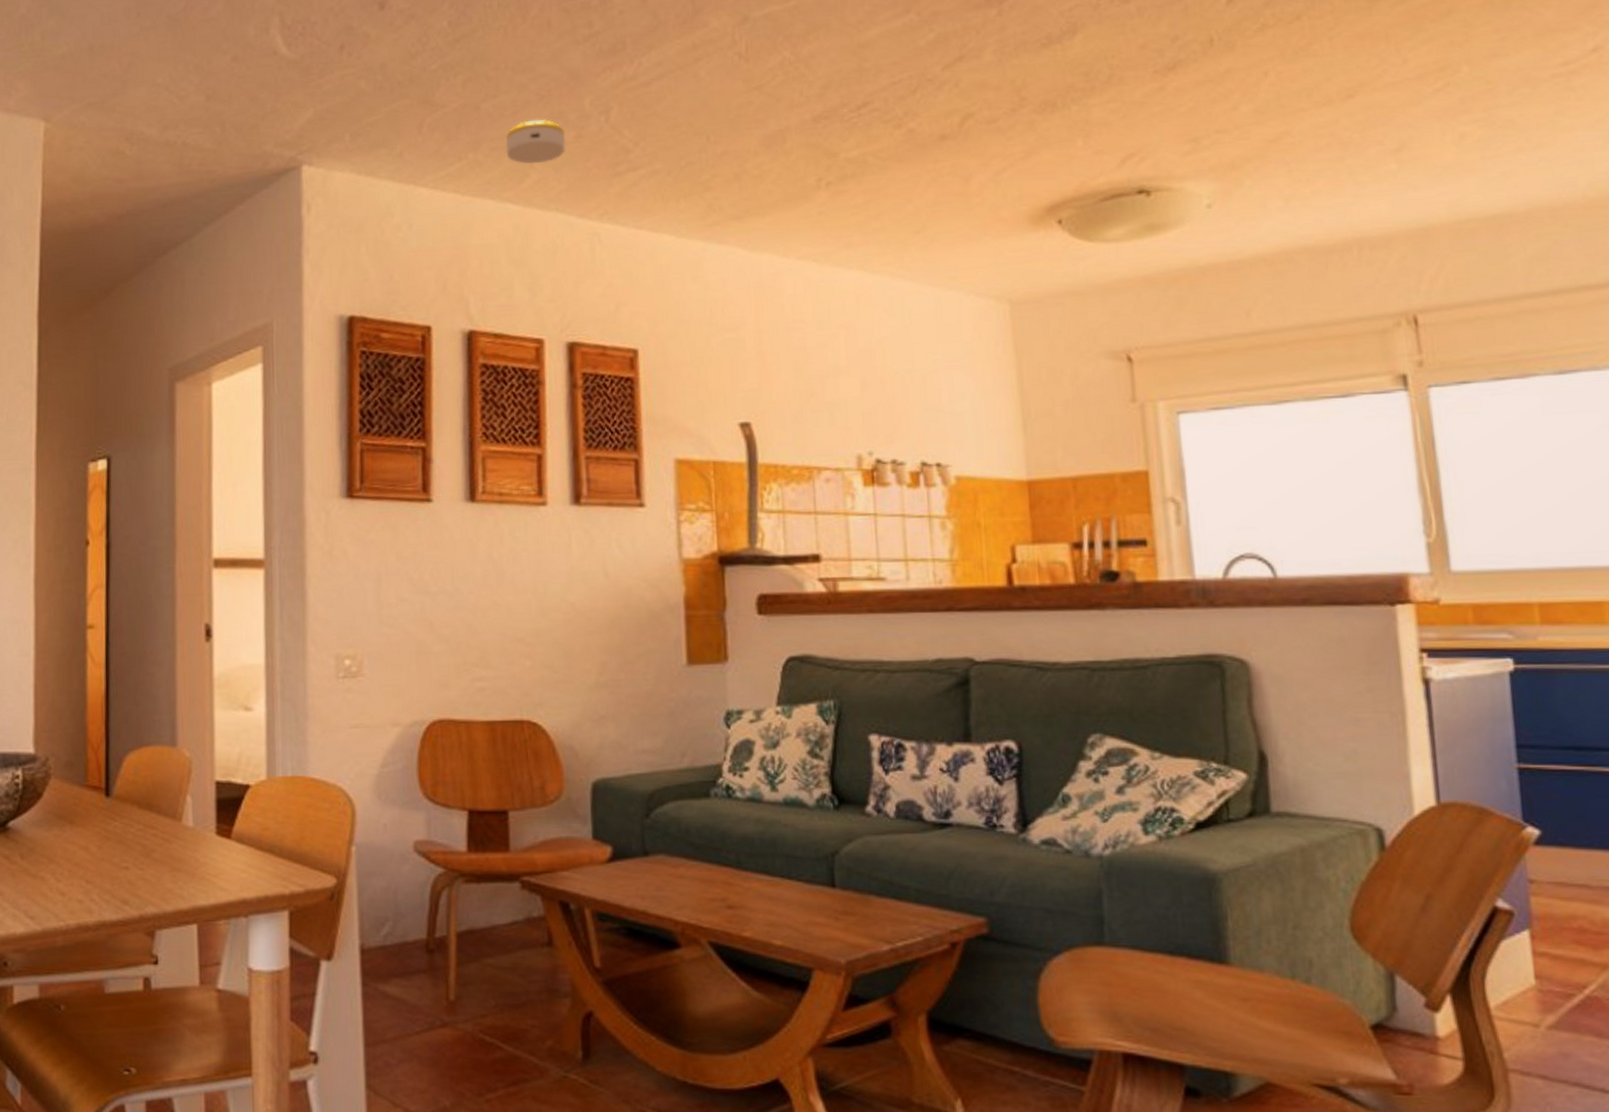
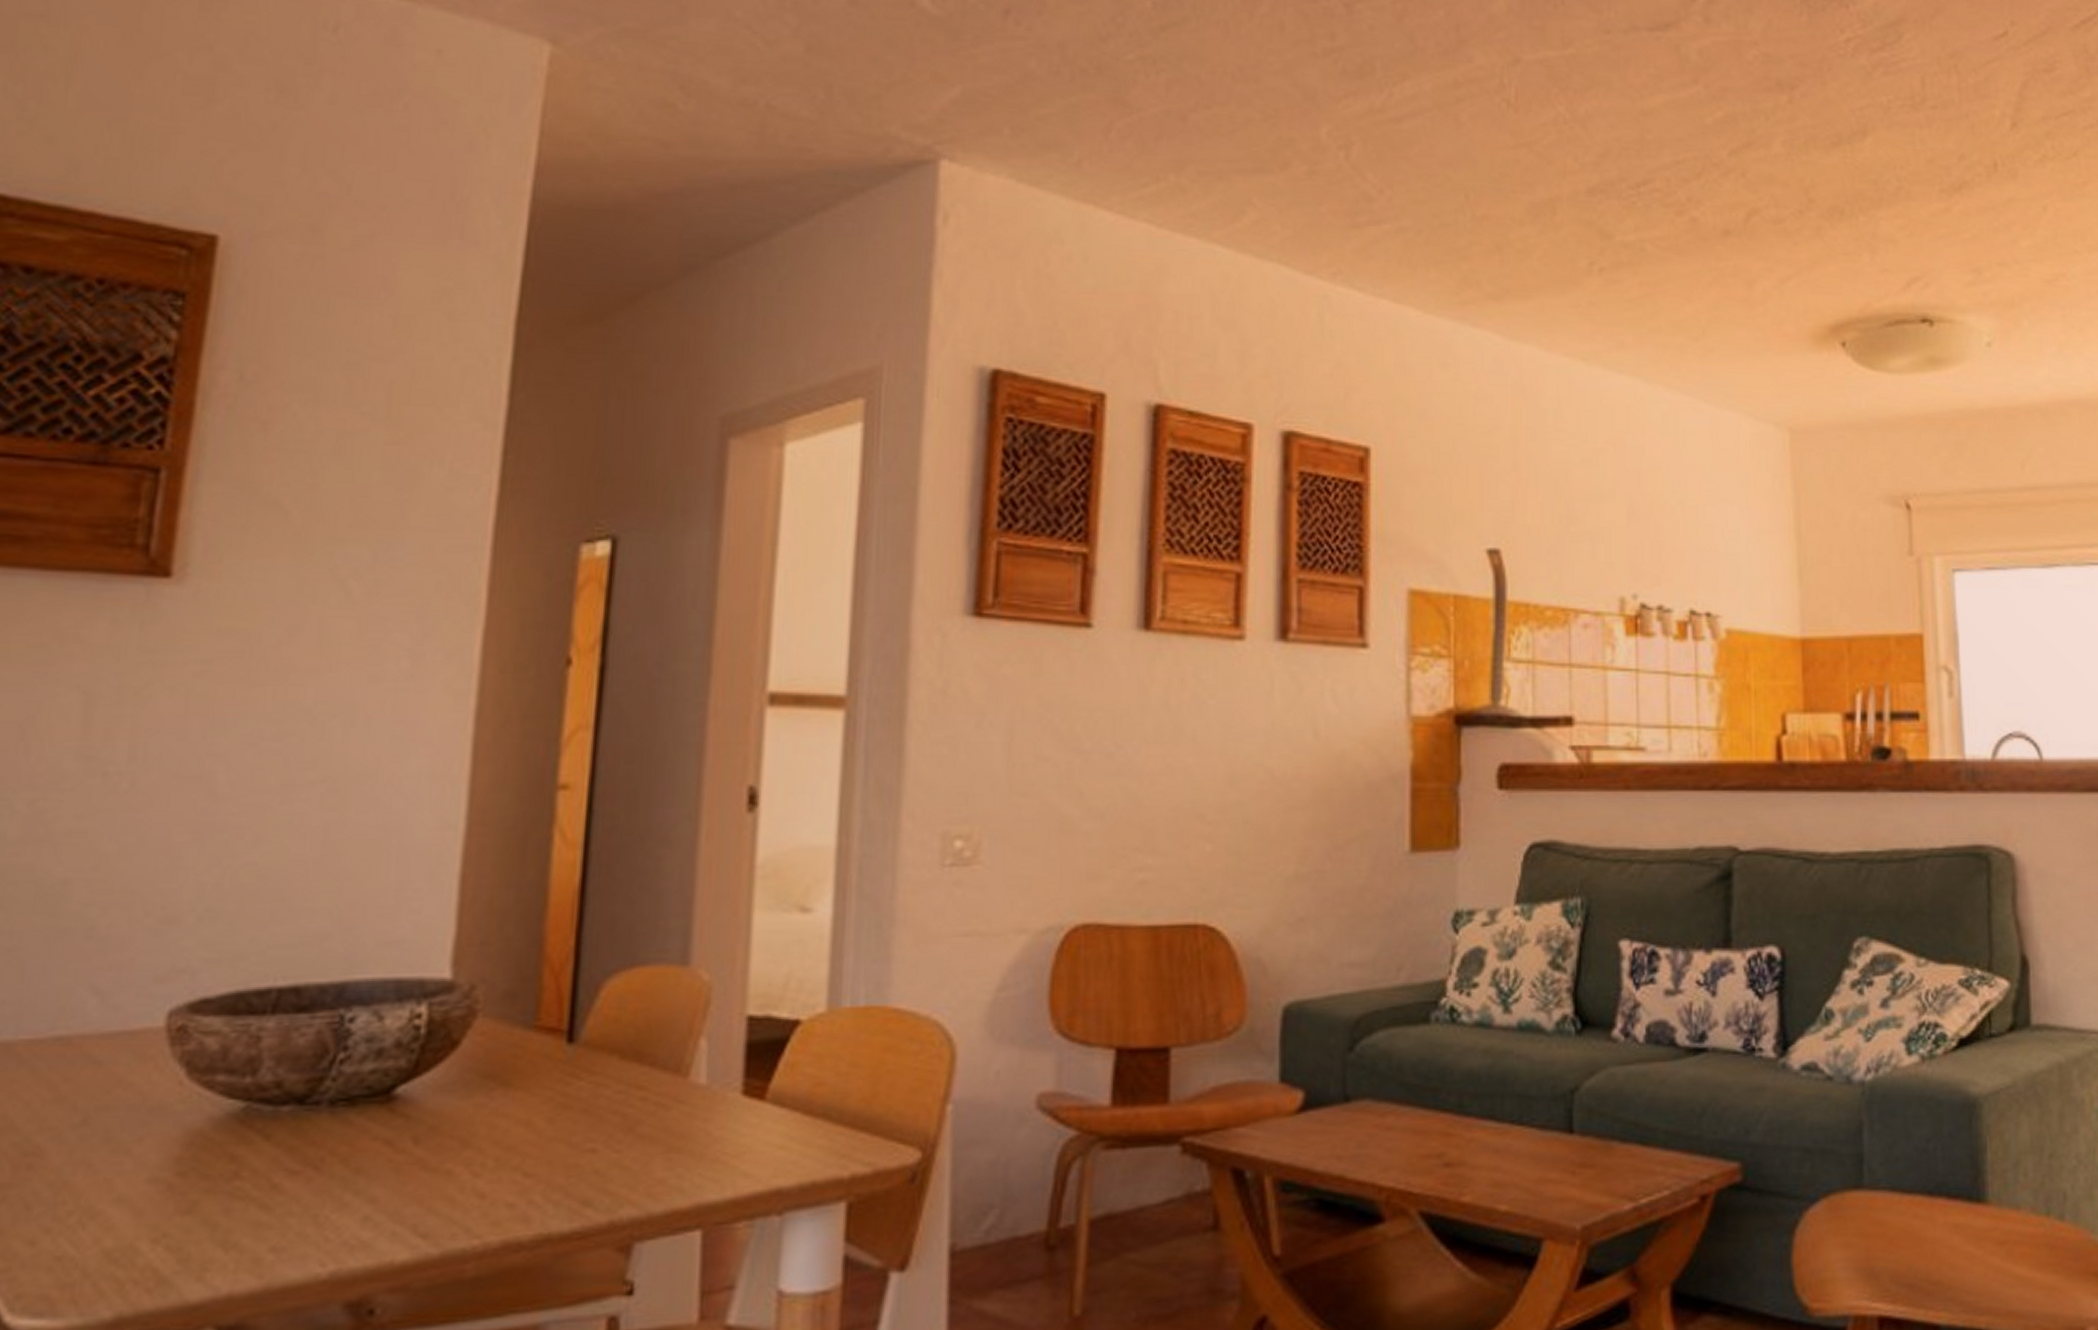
smoke detector: present [505,119,566,165] -> none [1218,143,1295,200]

